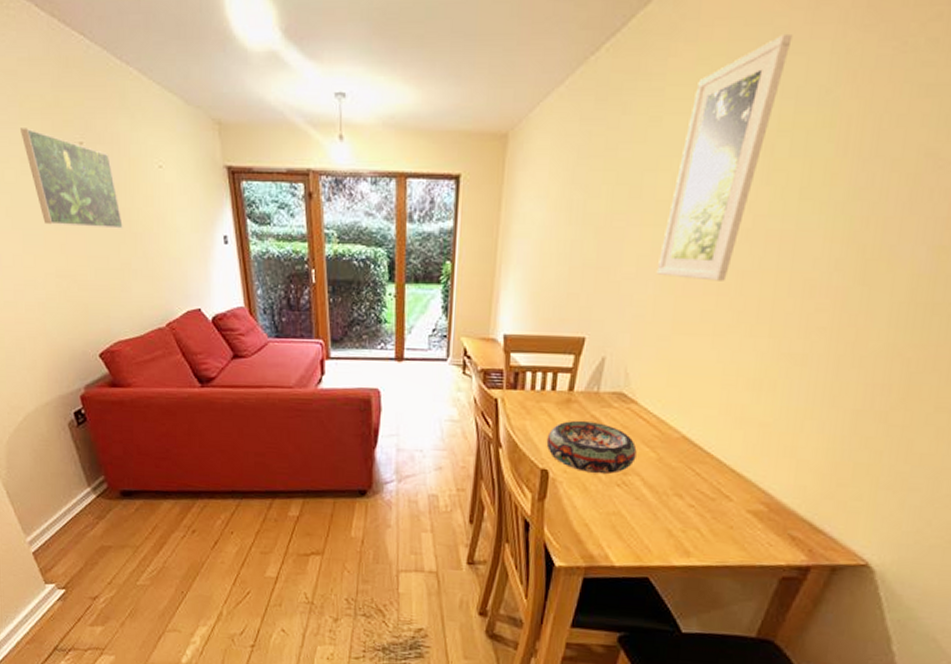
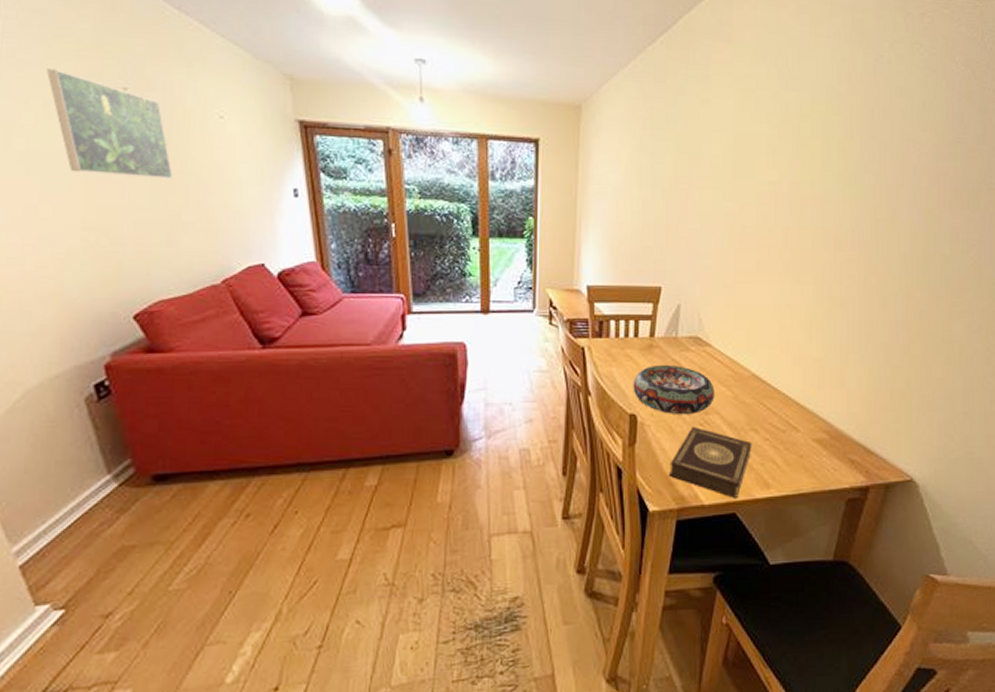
book: none [579,486,675,564] -> present [670,426,752,499]
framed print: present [656,33,793,281] -> none [717,42,803,237]

